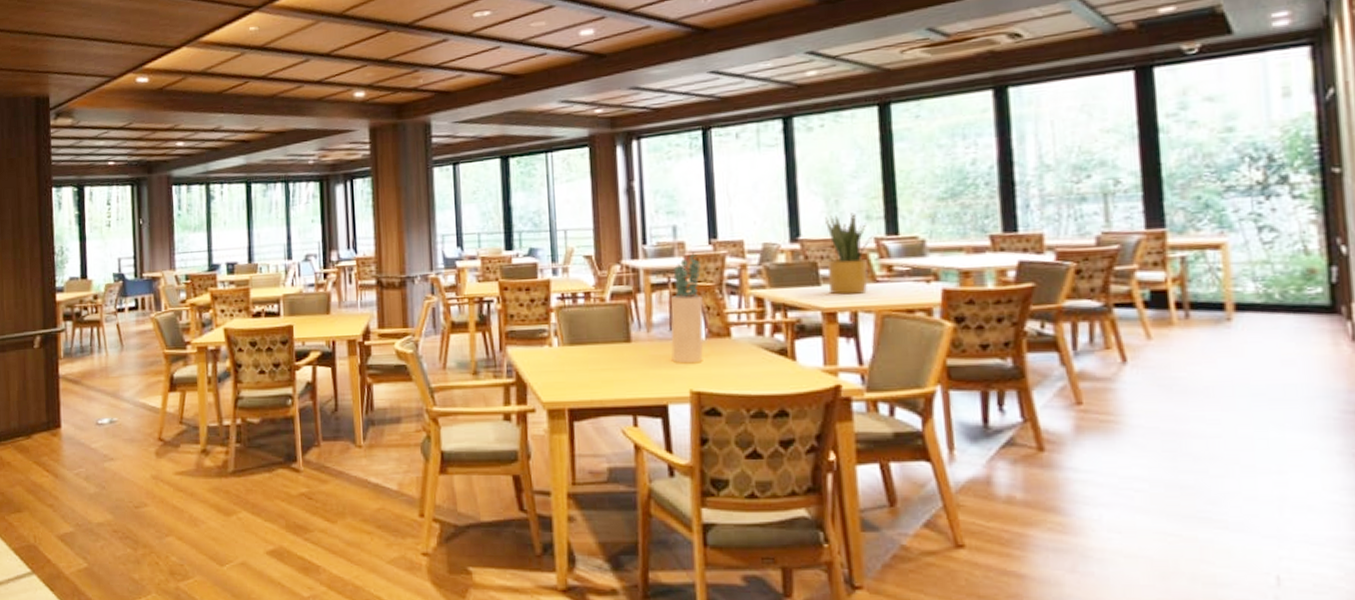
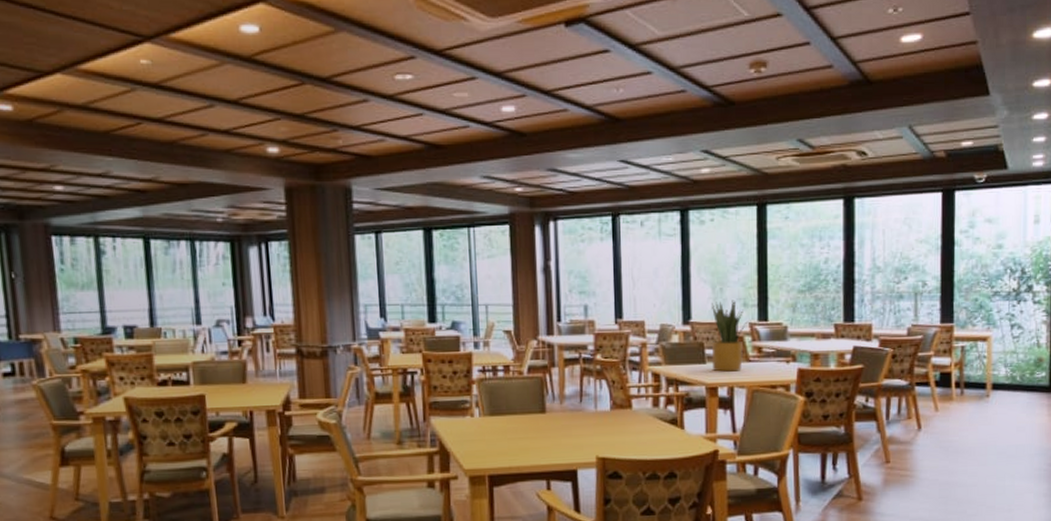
vase: present [670,252,704,365] -> none [581,330,609,434]

